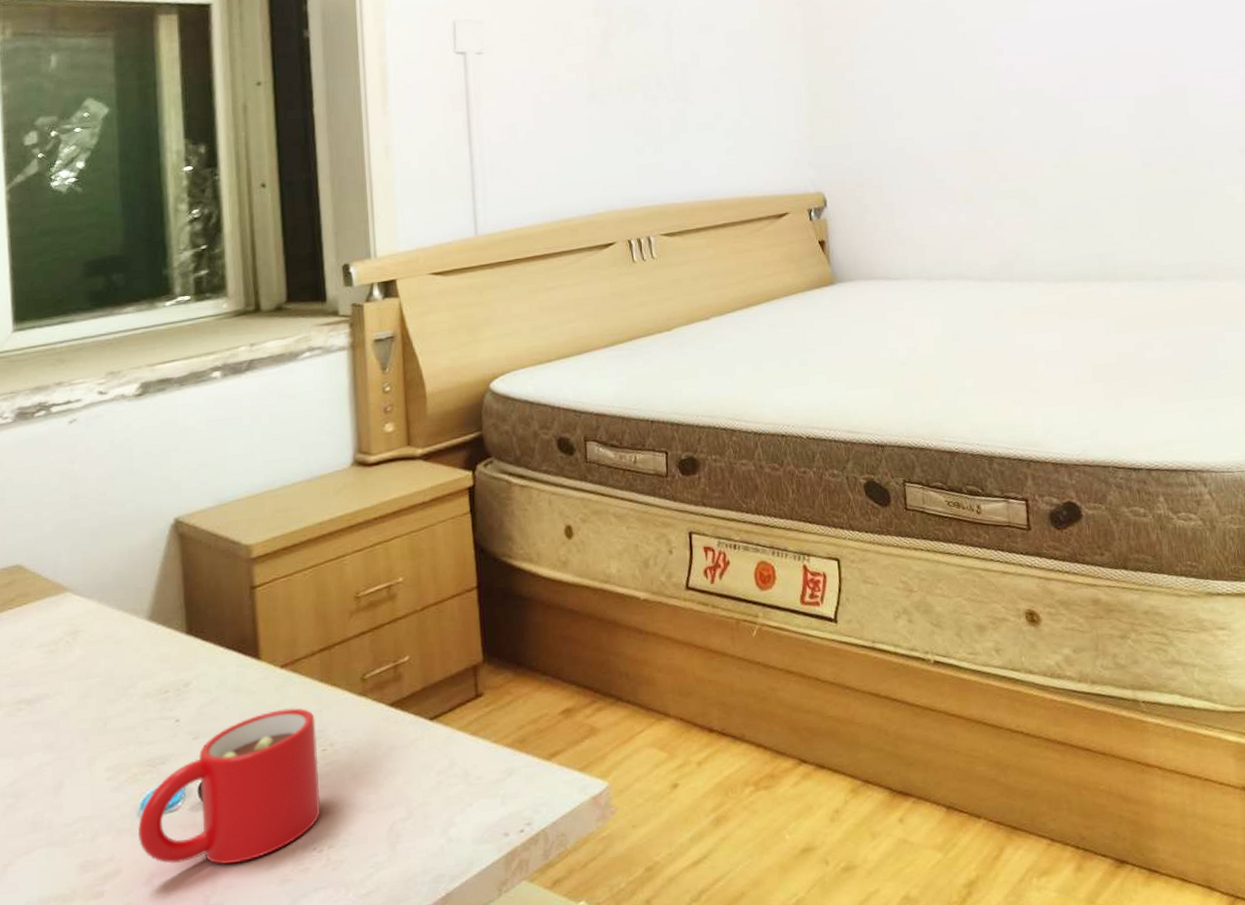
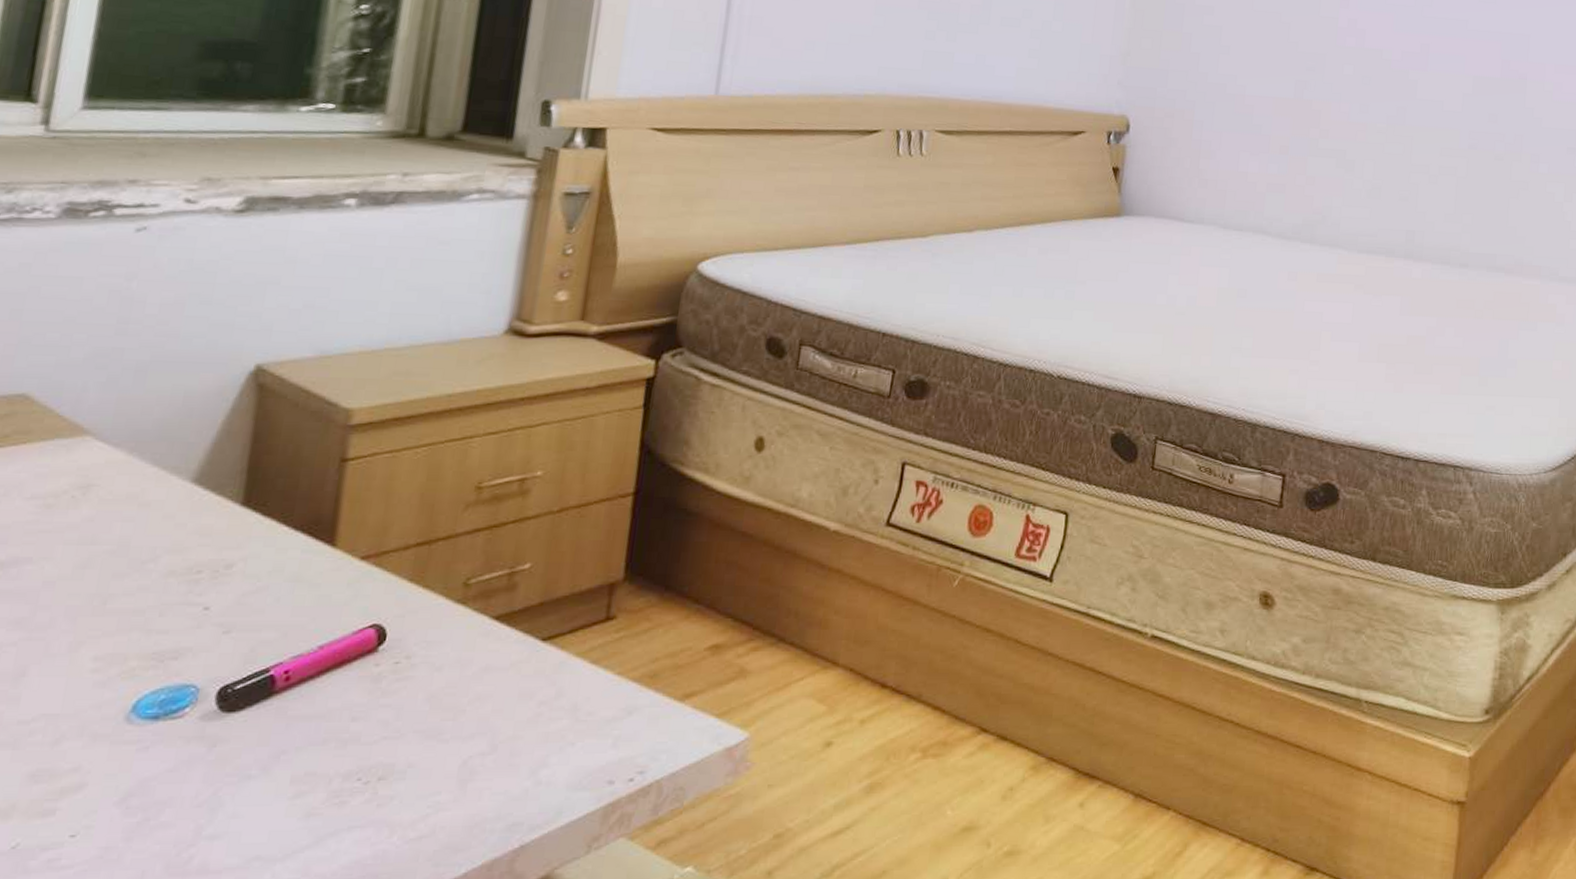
mug: present [138,708,320,865] -> none [119,609,394,789]

